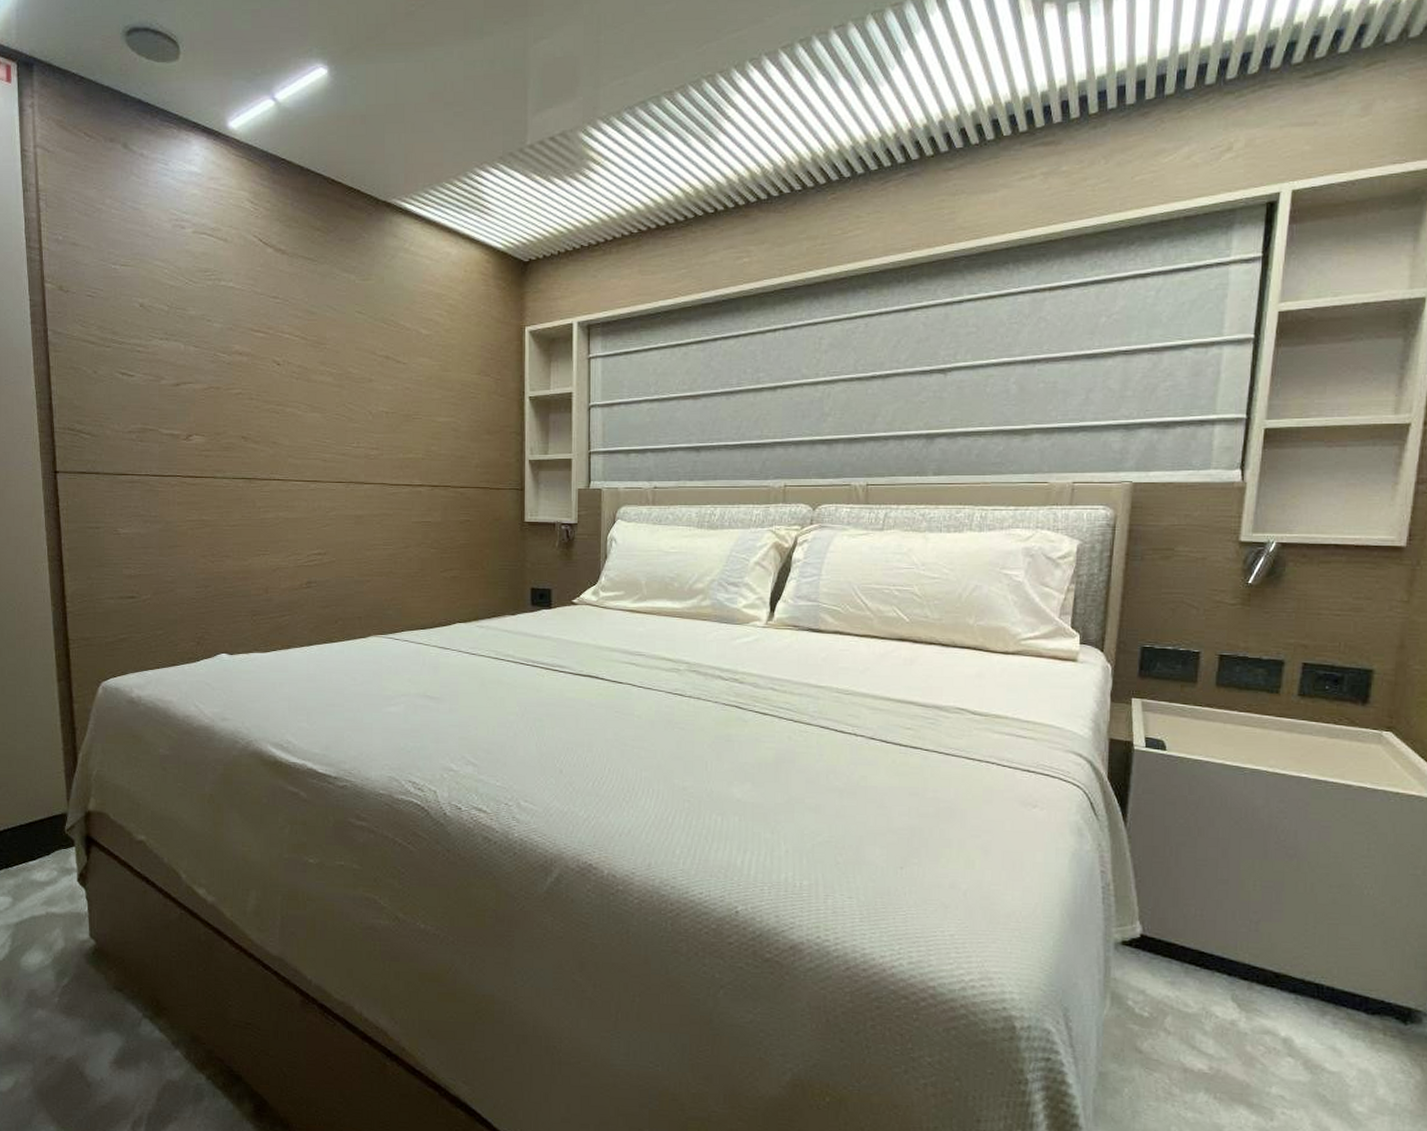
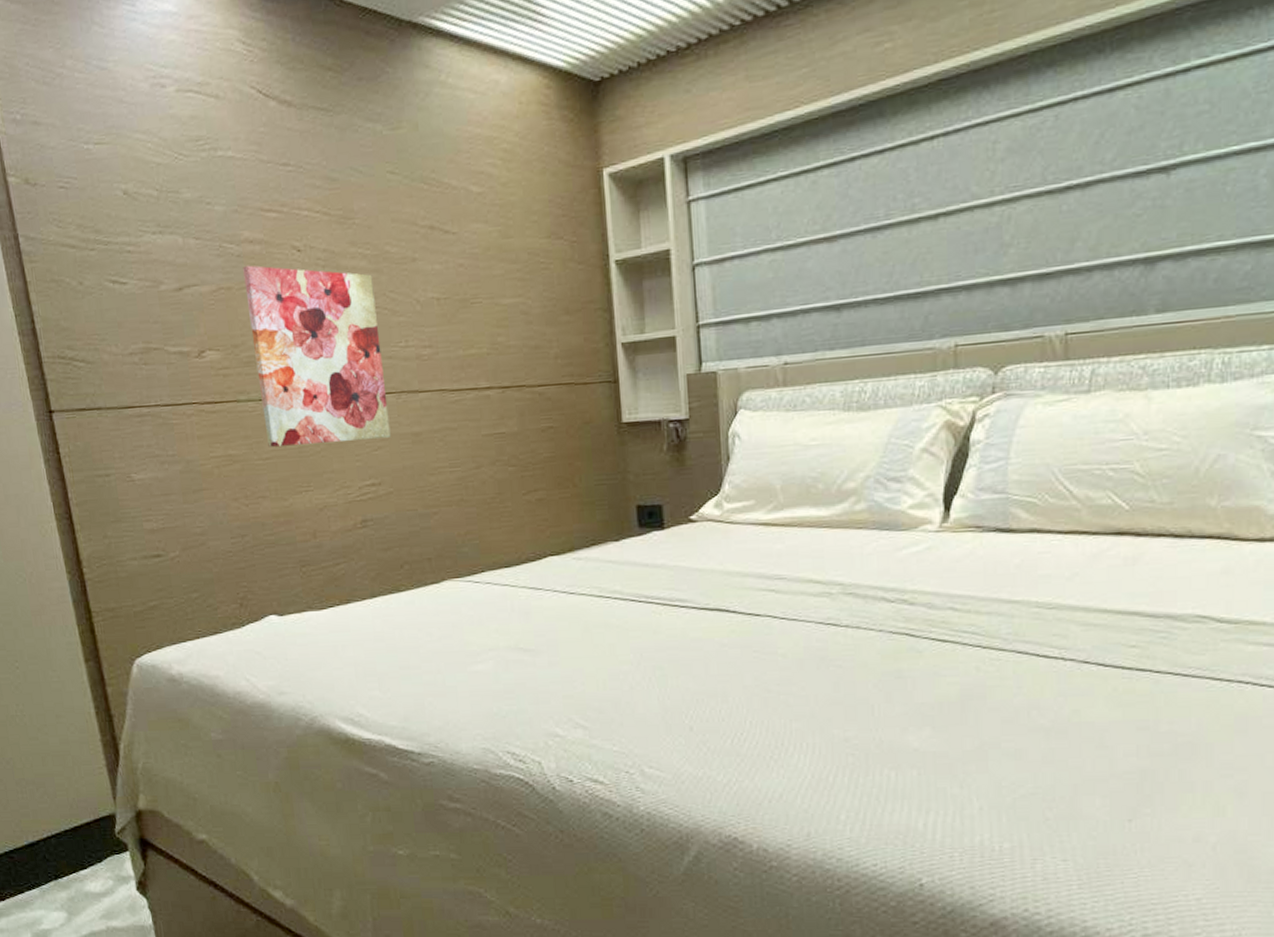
wall art: none [231,371,338,518] -> present [243,265,391,447]

